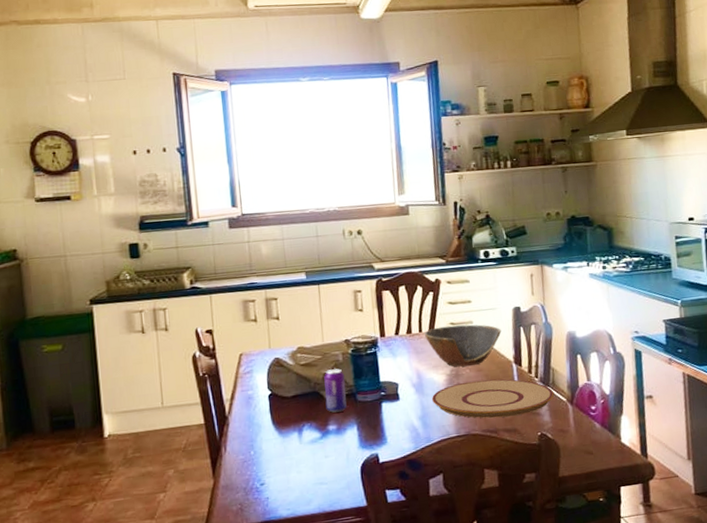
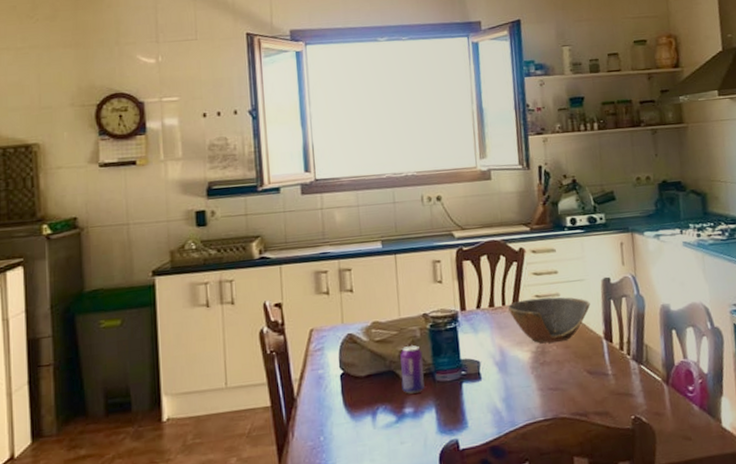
plate: present [431,379,555,419] -> none [515,356,649,400]

